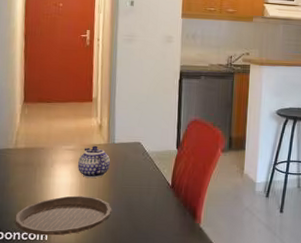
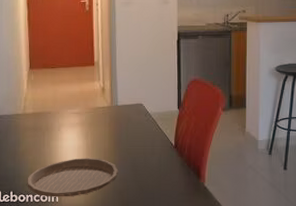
teapot: present [78,146,111,179] -> none [84,109,115,141]

